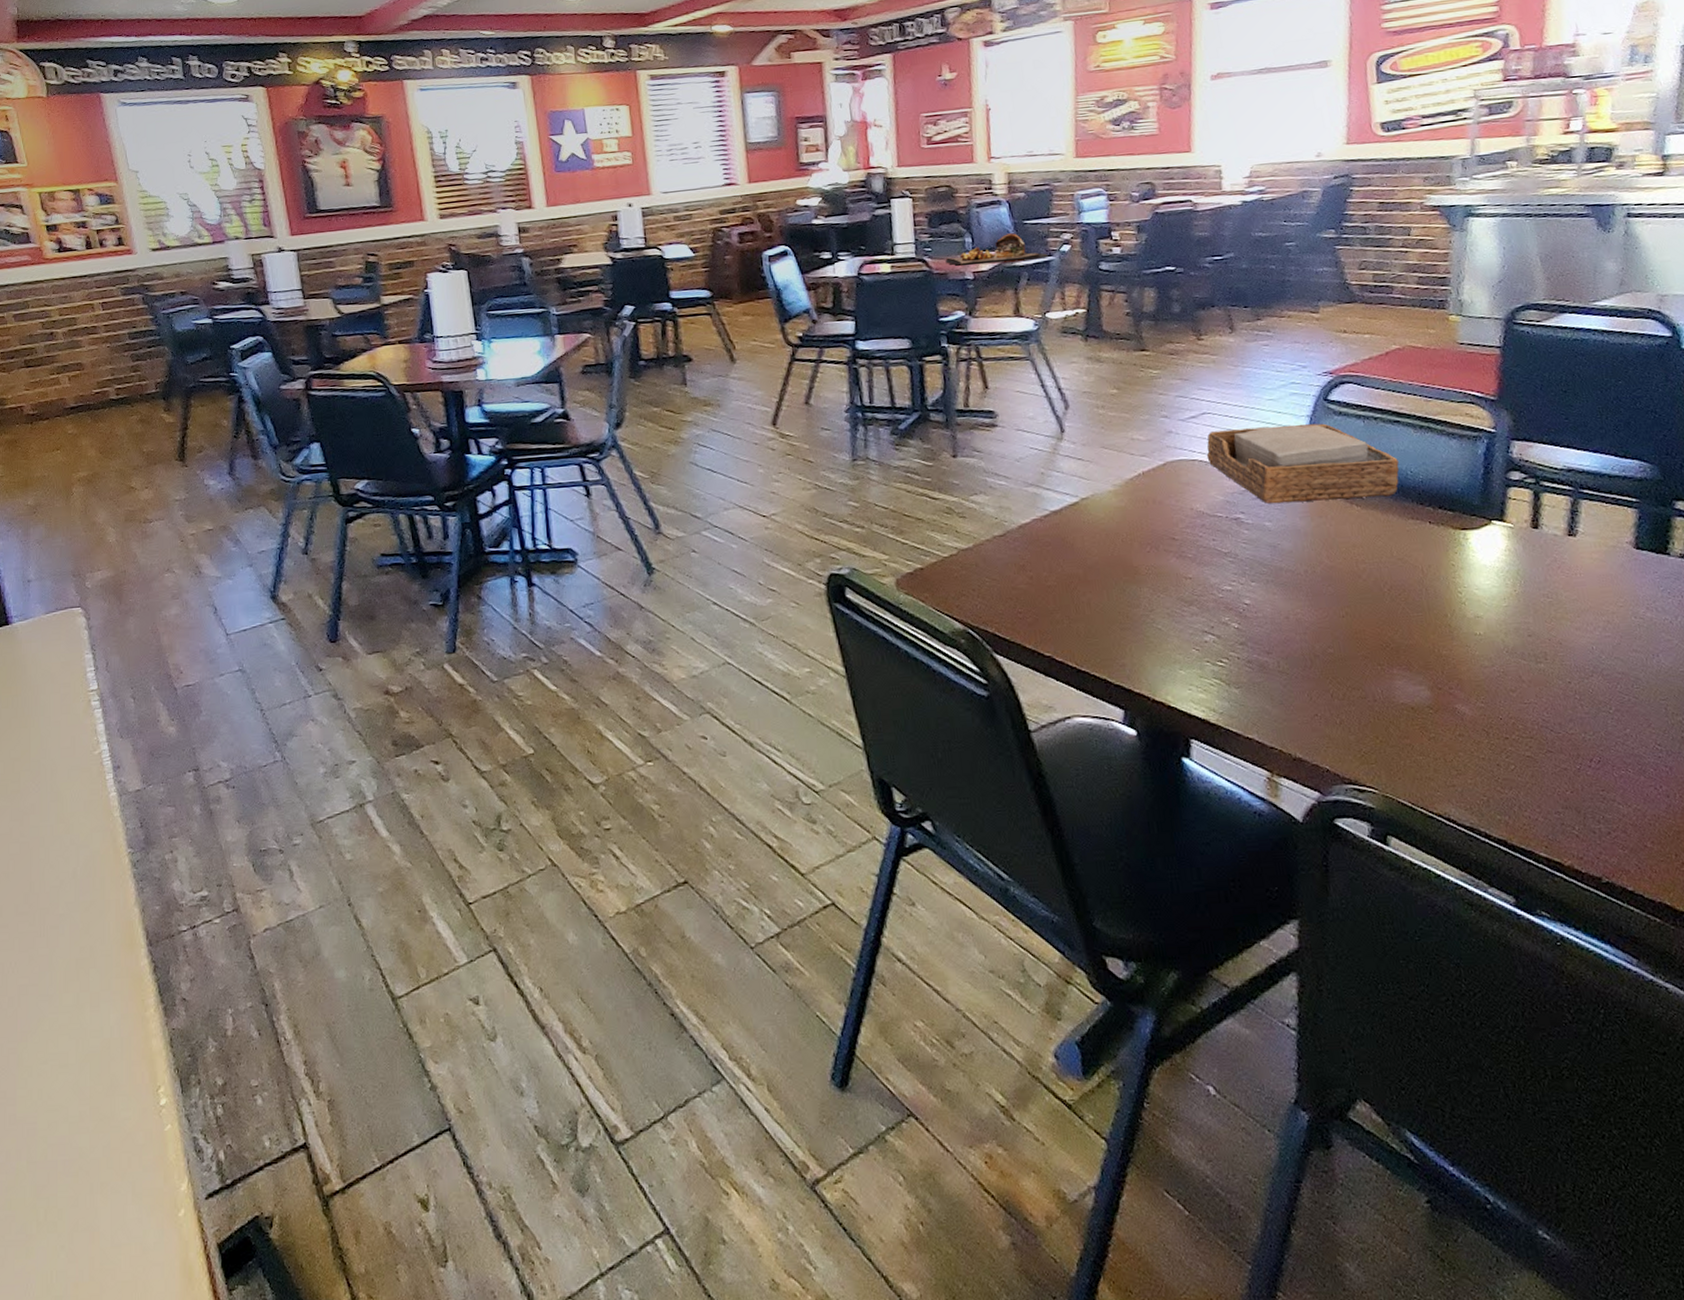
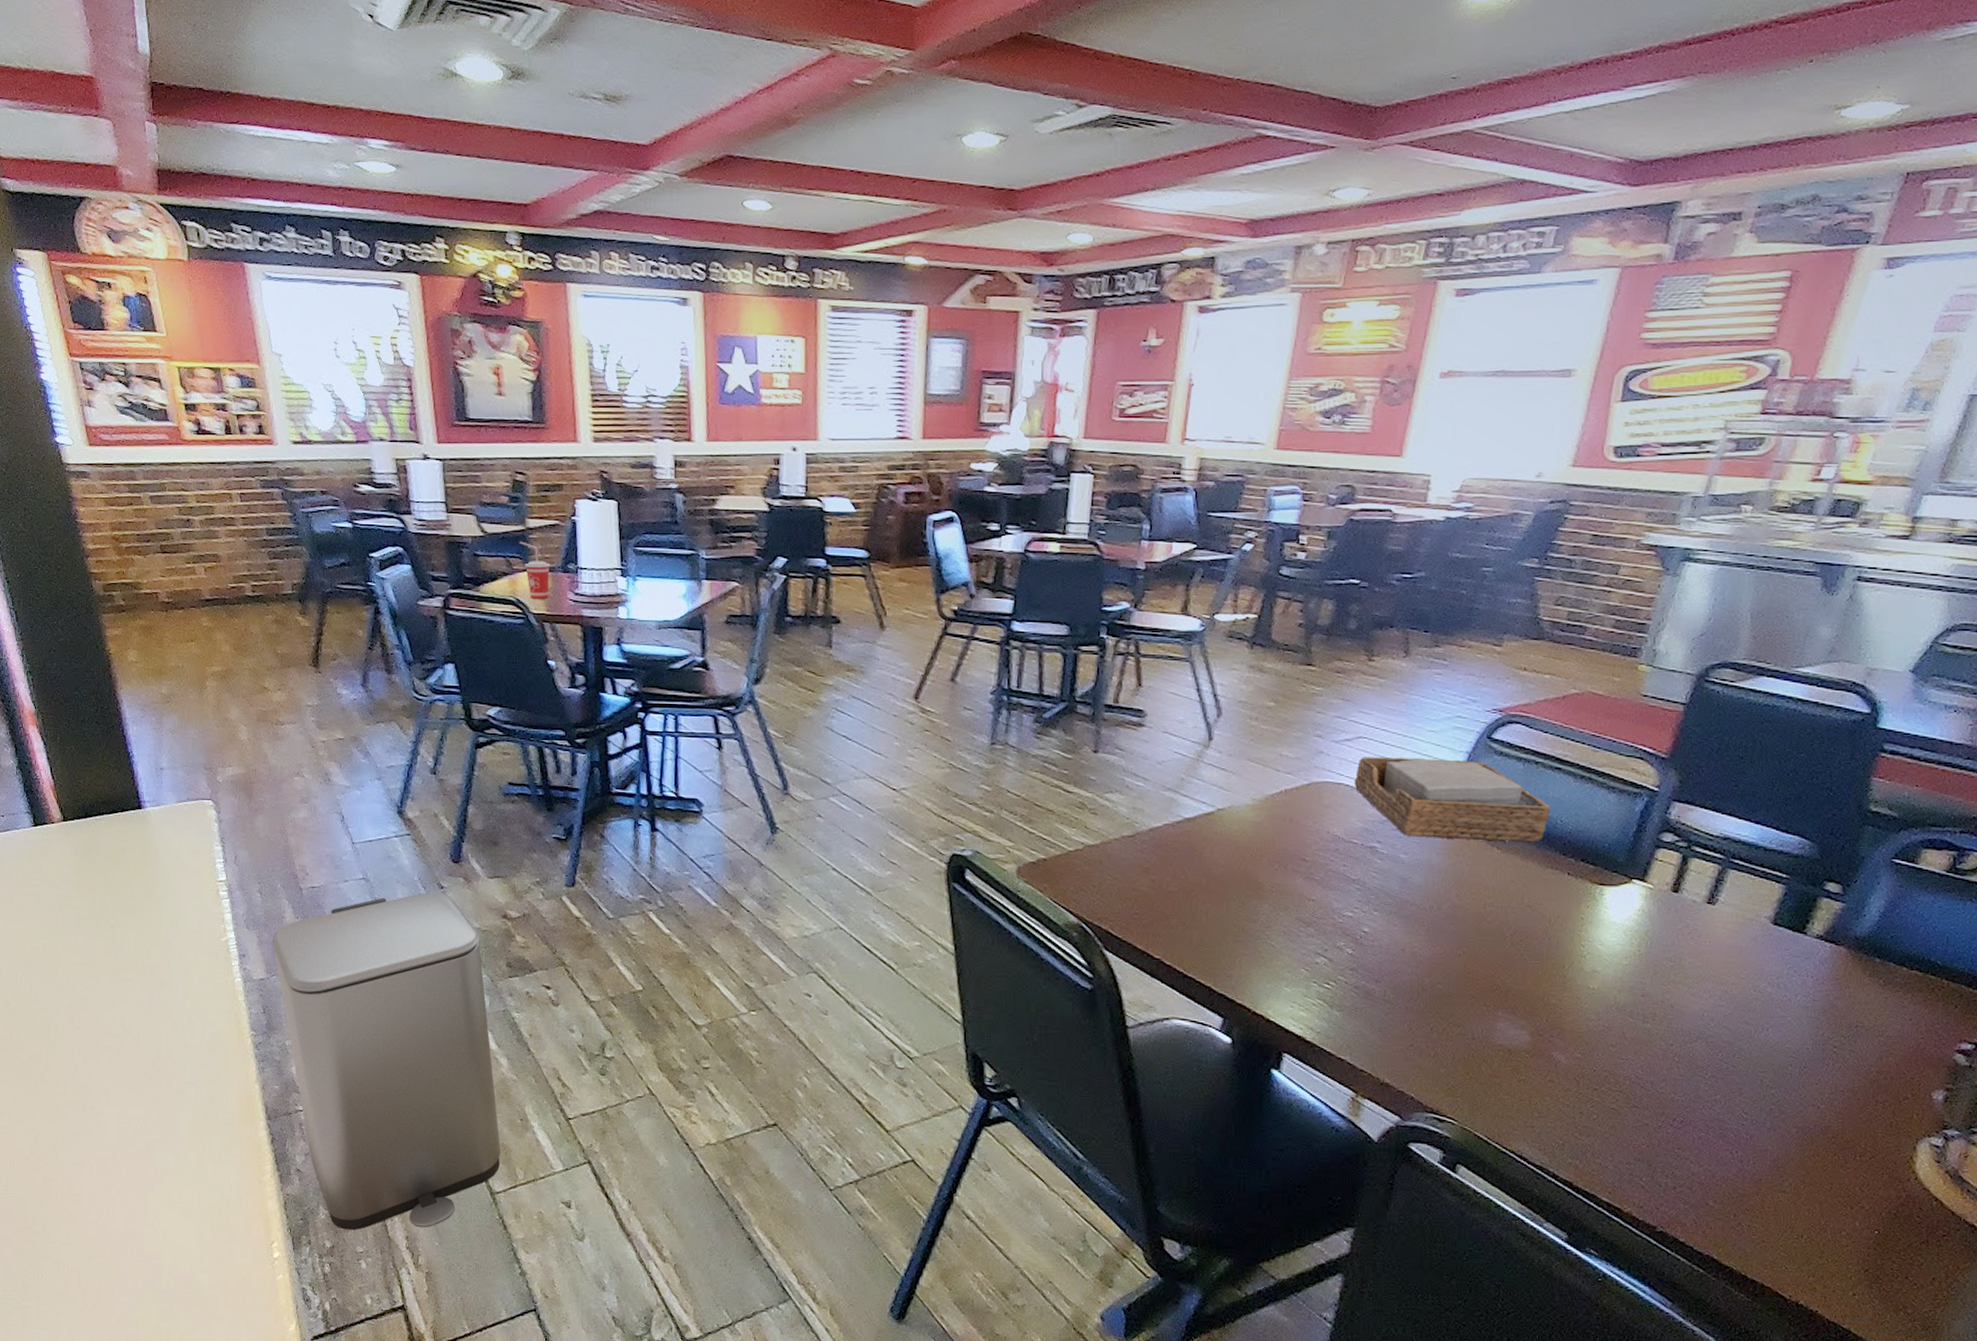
pedal bin: none [146,675,400,1062] -> present [271,892,500,1231]
beverage cup: none [375,318,408,371] -> present [519,541,550,599]
food tray: present [945,233,1048,267] -> none [1118,525,1228,557]

